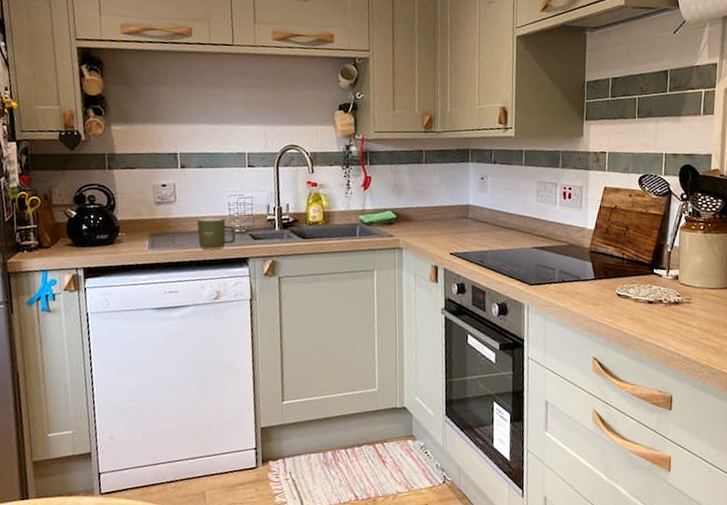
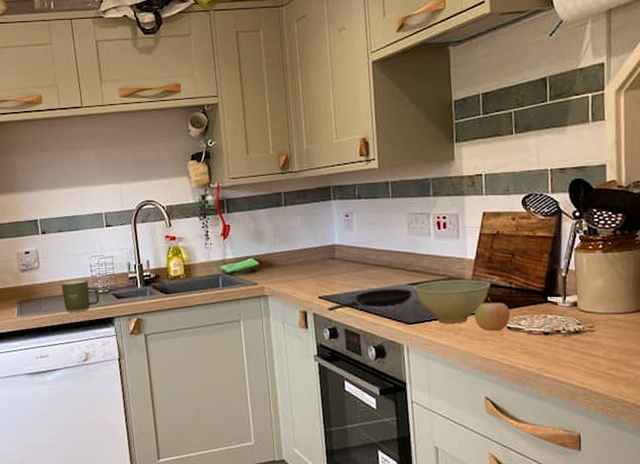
frying pan: none [458,250,536,268] -> present [328,288,412,312]
bowl: none [537,246,606,288] -> present [413,279,490,324]
fruit: none [589,265,621,298] -> present [474,297,511,332]

